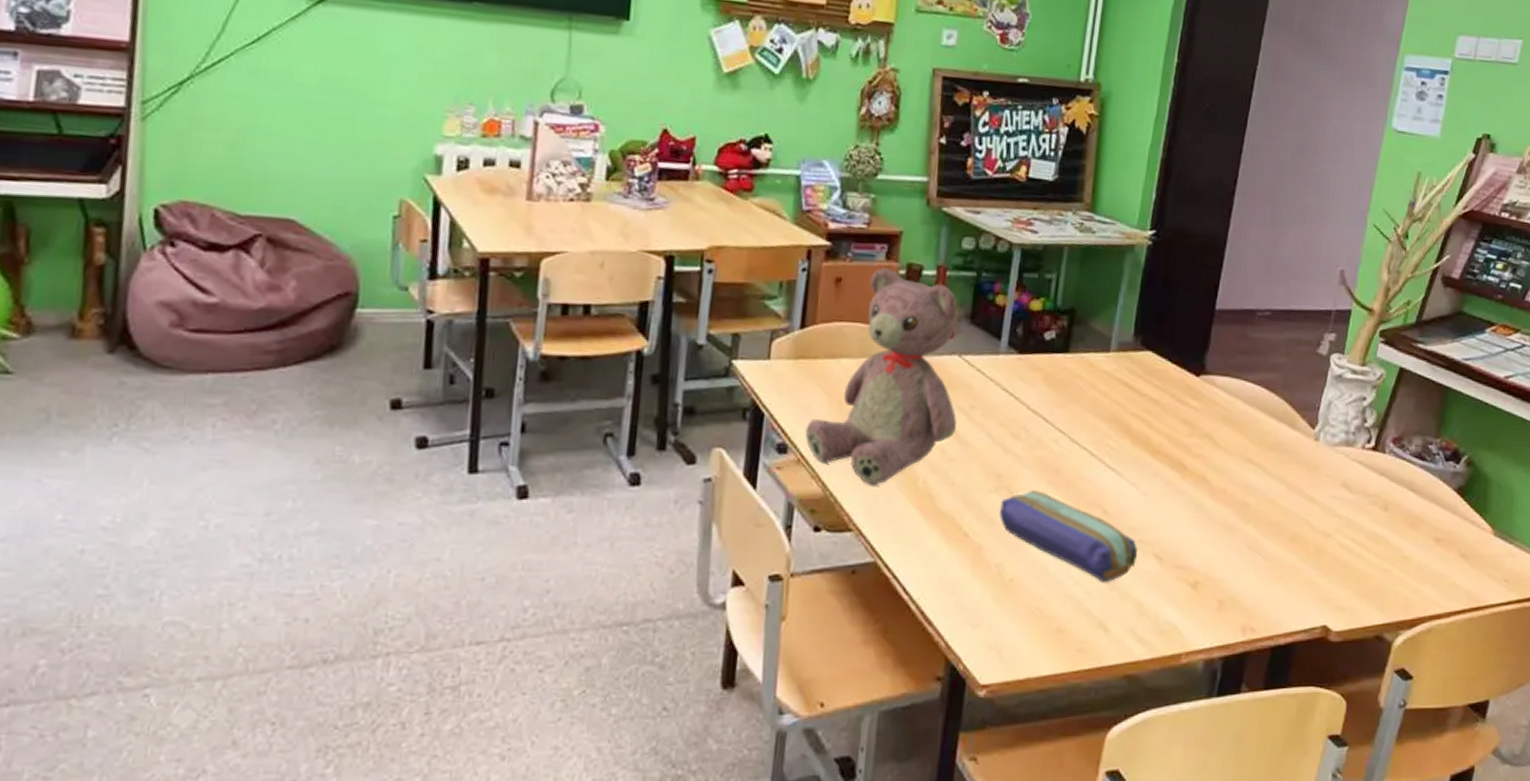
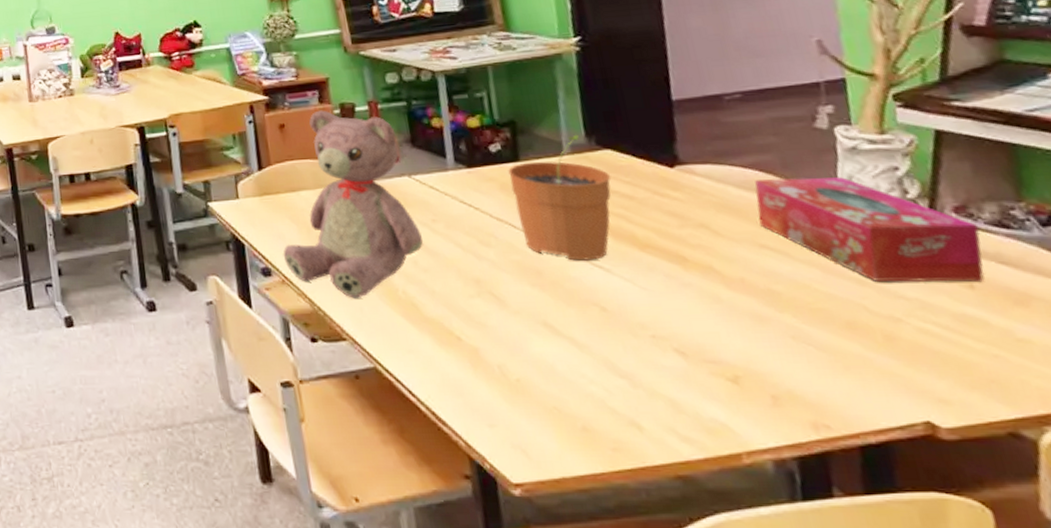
pencil case: present [999,490,1138,583] -> none [486,293,656,380]
plant pot: none [1053,331,1145,462] -> present [508,134,612,261]
tissue box: none [1252,396,1404,506] -> present [755,177,985,283]

